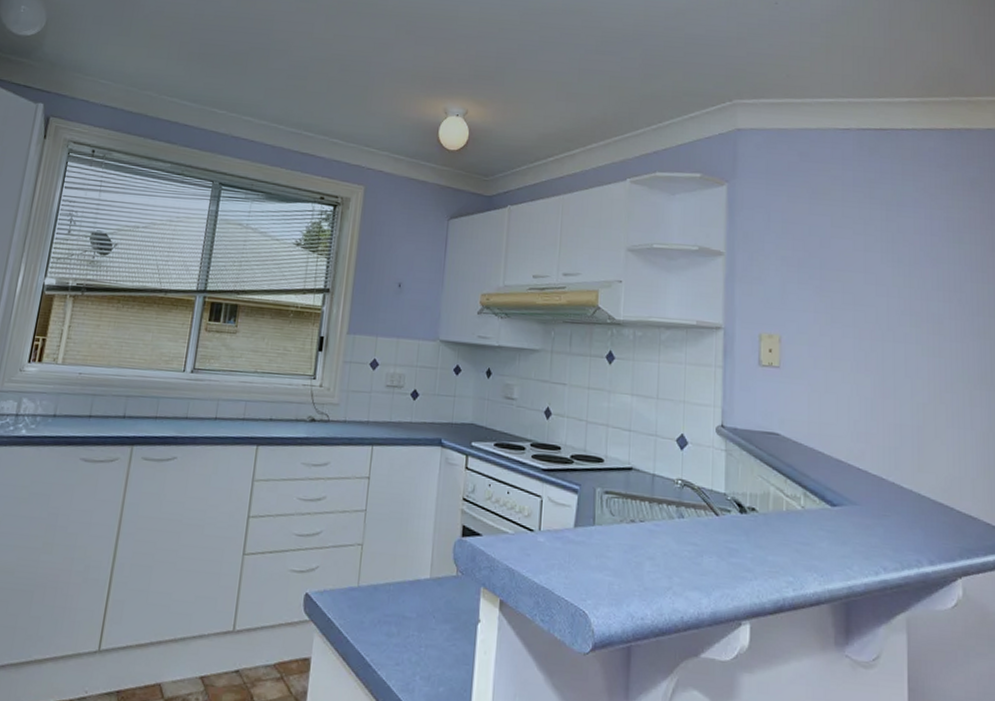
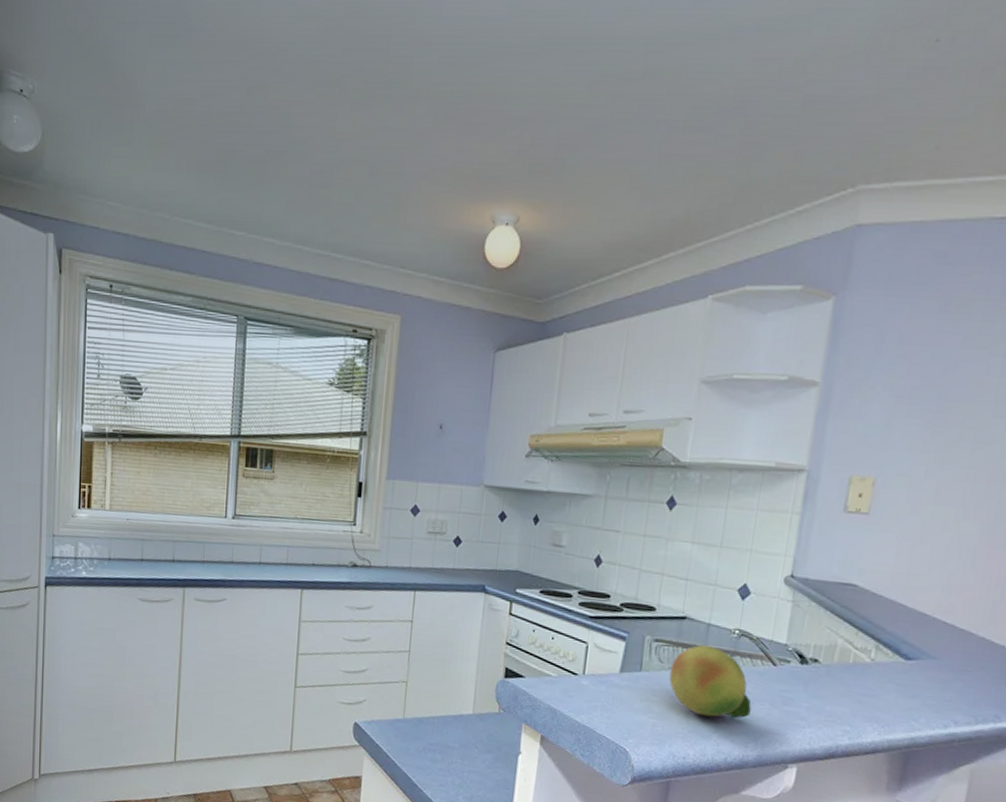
fruit: none [621,496,700,573] -> present [668,645,752,719]

